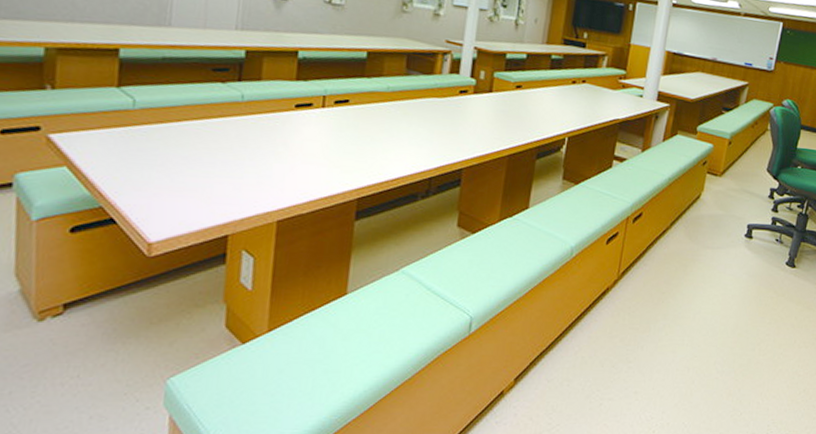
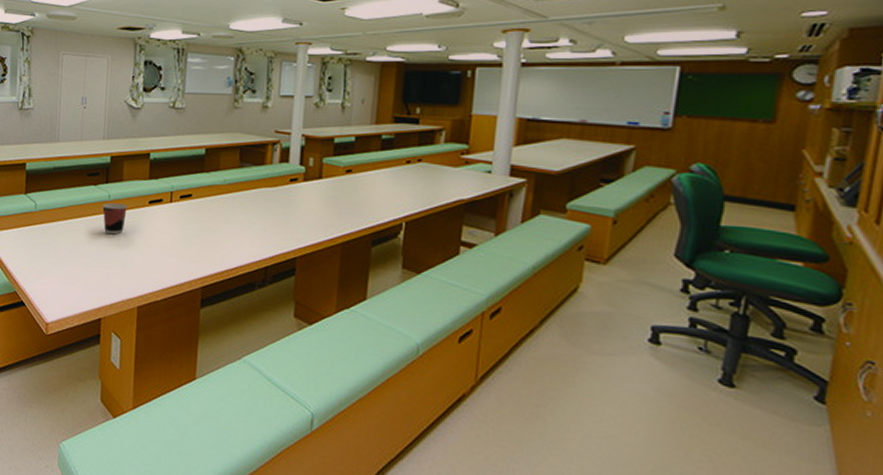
cup: none [233,104,267,141] -> present [102,203,127,235]

